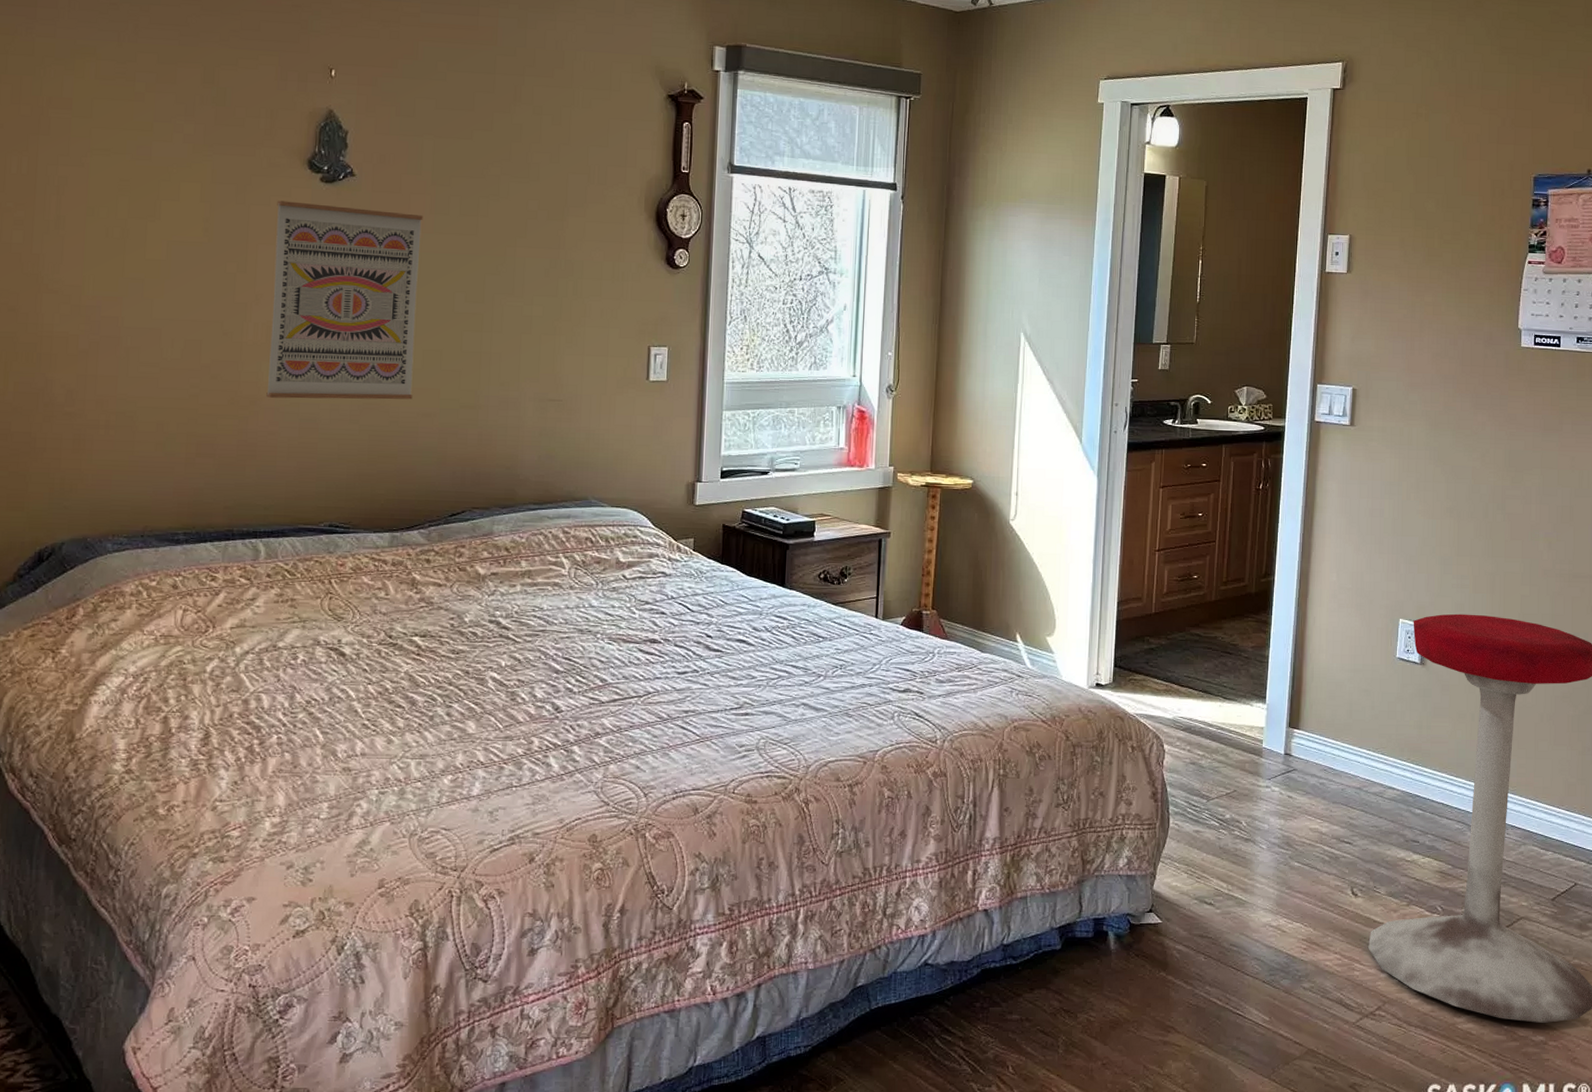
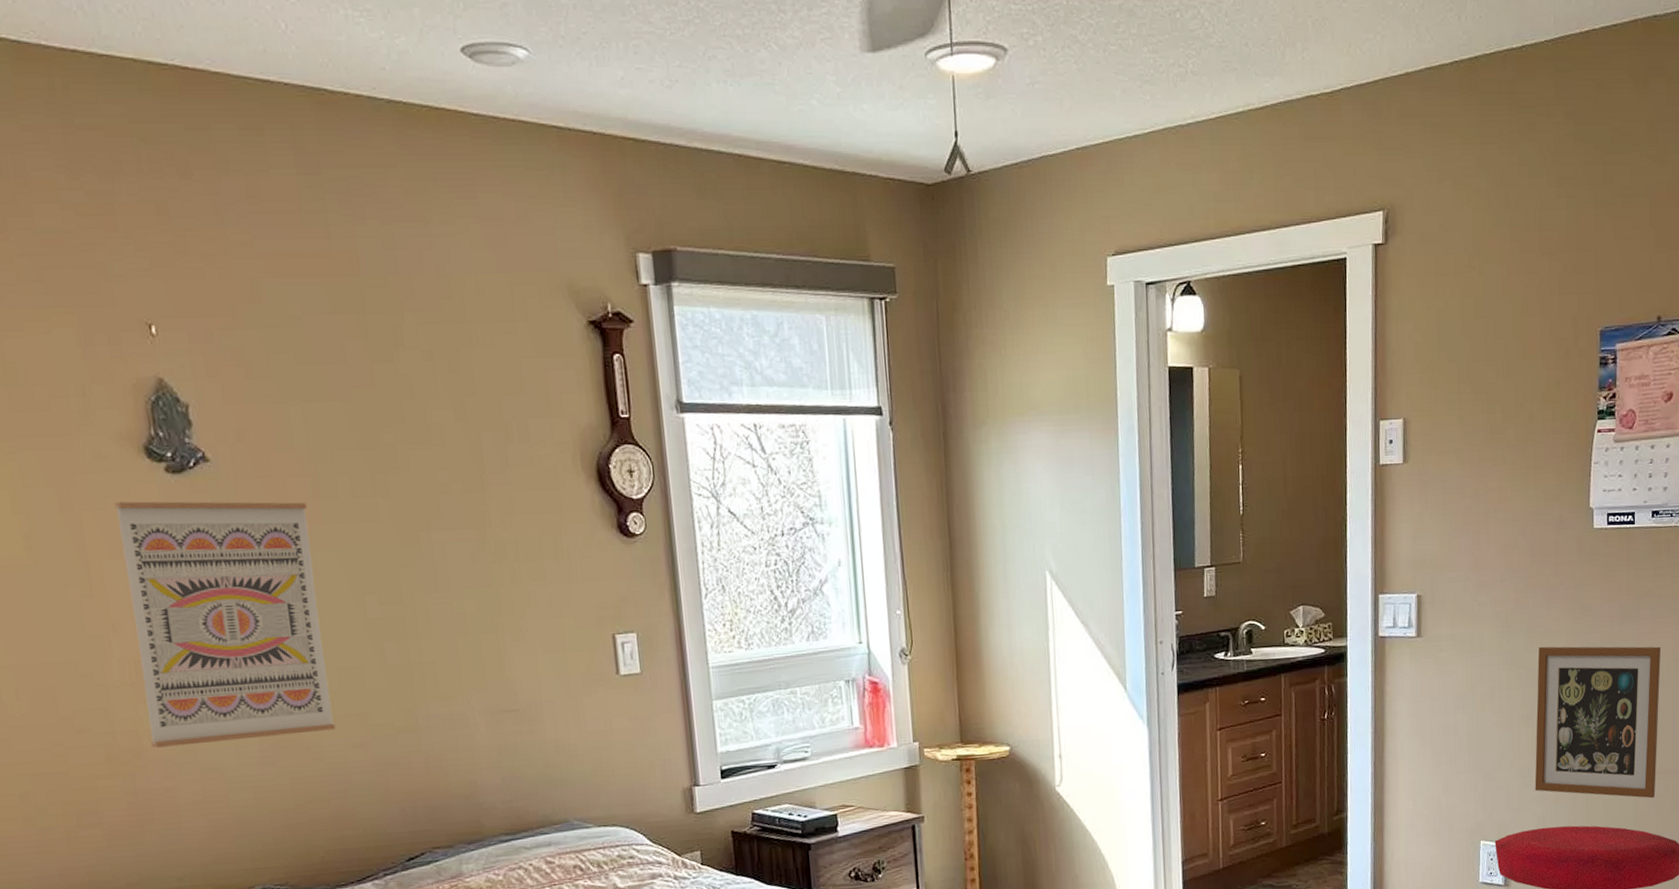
picture frame: none [1454,447,1581,600] -> present [1534,646,1661,799]

